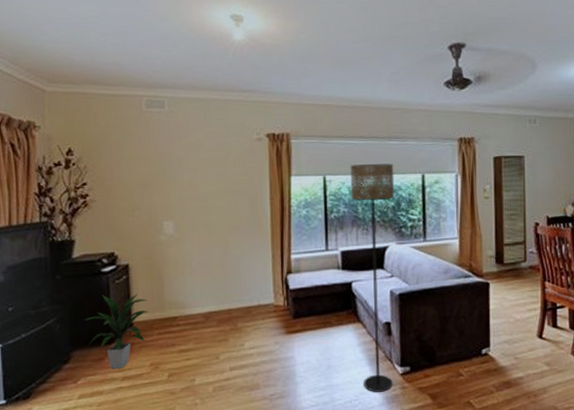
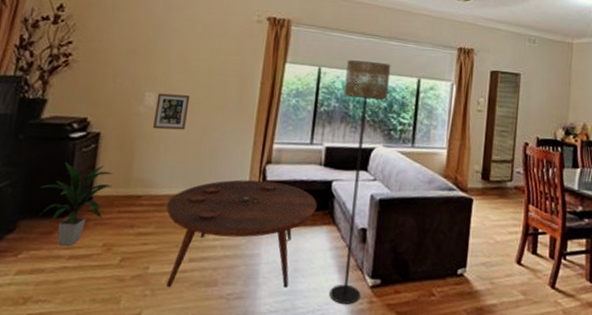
picture frame: none [175,219,206,255] -> present [153,93,190,130]
coffee table: none [201,289,341,394] -> present [166,179,317,288]

